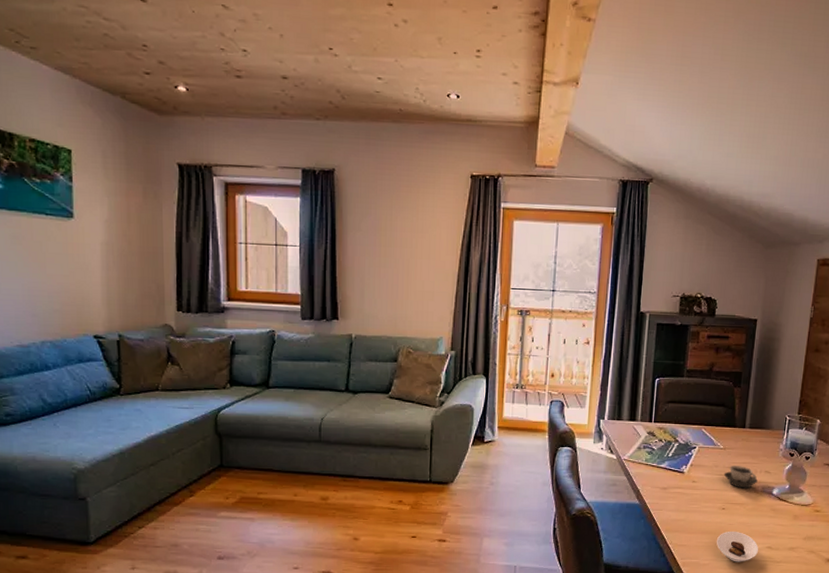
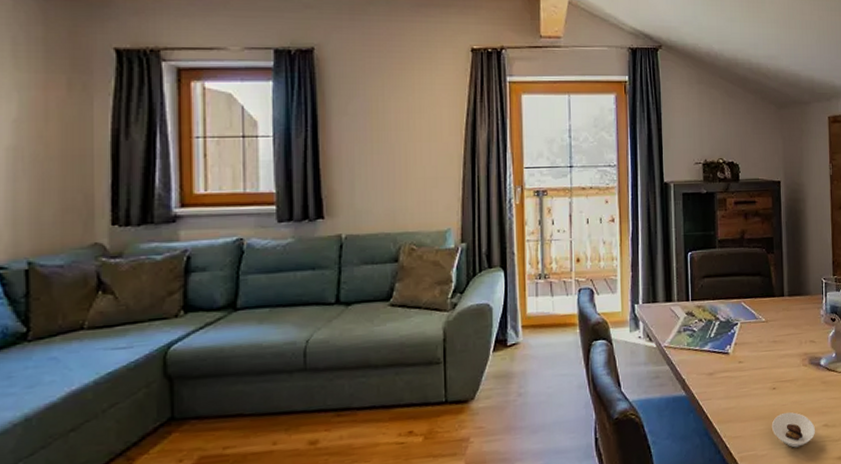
cup: present [723,466,758,489] -> none [769,338,804,363]

